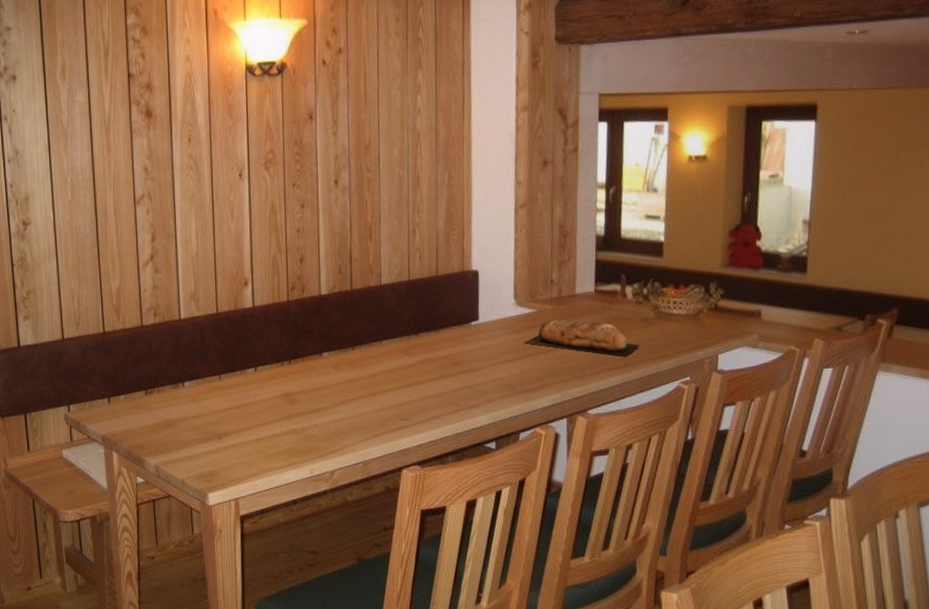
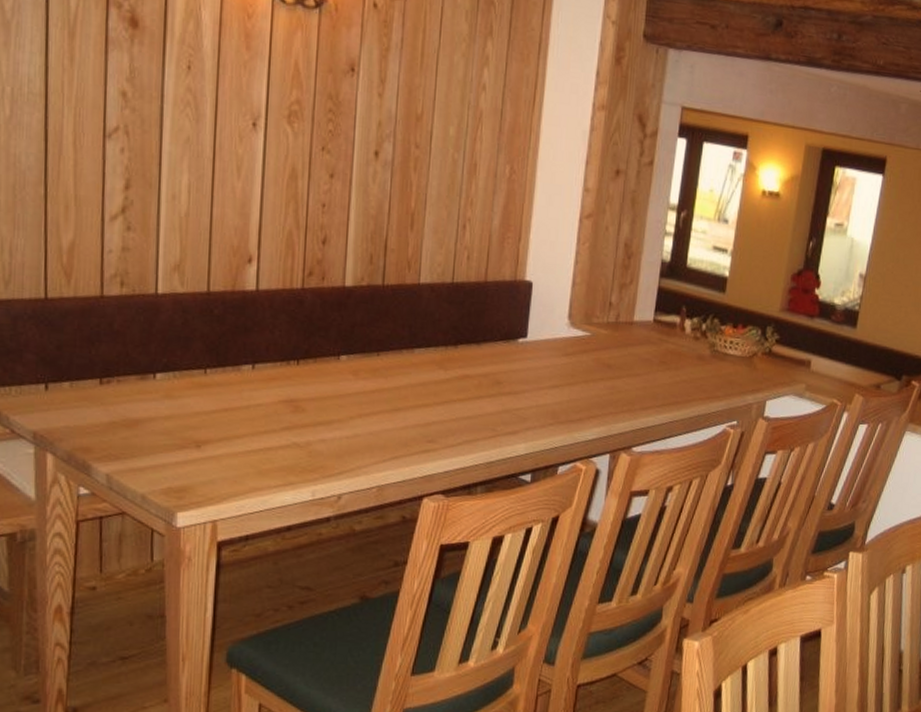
bread loaf: present [523,319,641,357] -> none [573,346,694,395]

